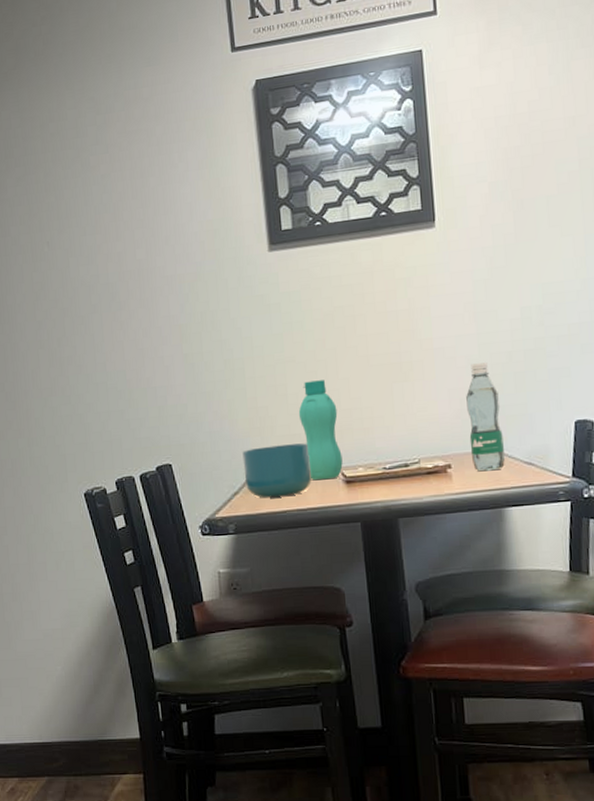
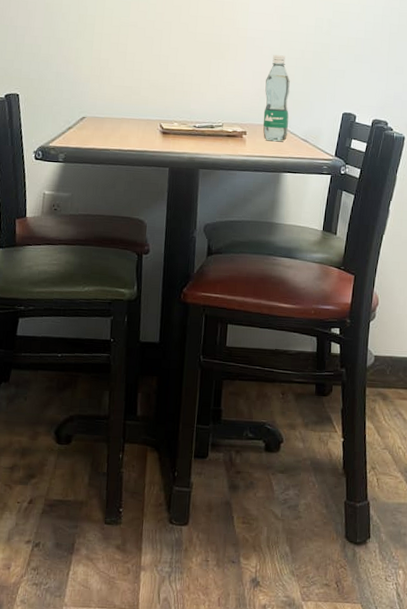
cup: present [242,443,311,498] -> none [79,92,137,137]
bottle: present [298,380,343,481] -> none [133,45,165,129]

